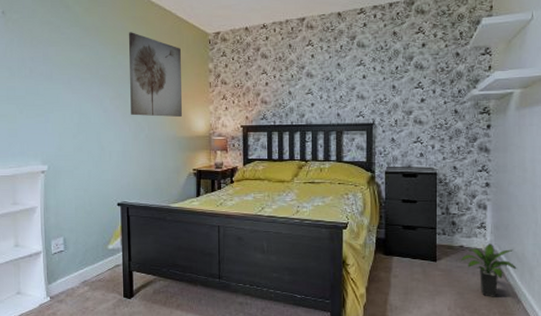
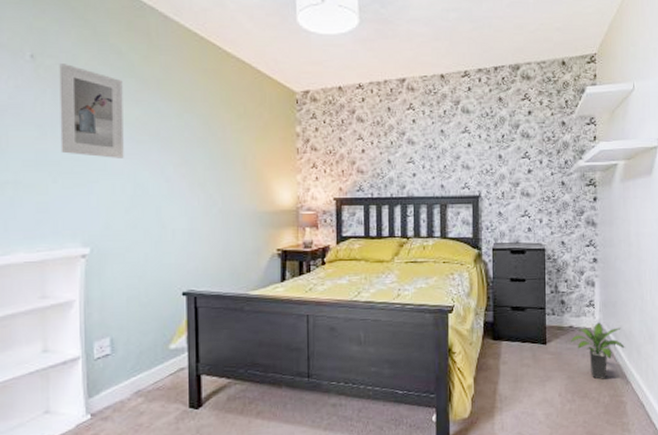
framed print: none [23,17,72,93] -> present [59,64,124,158]
wall art: present [129,32,182,117] -> none [199,87,264,188]

